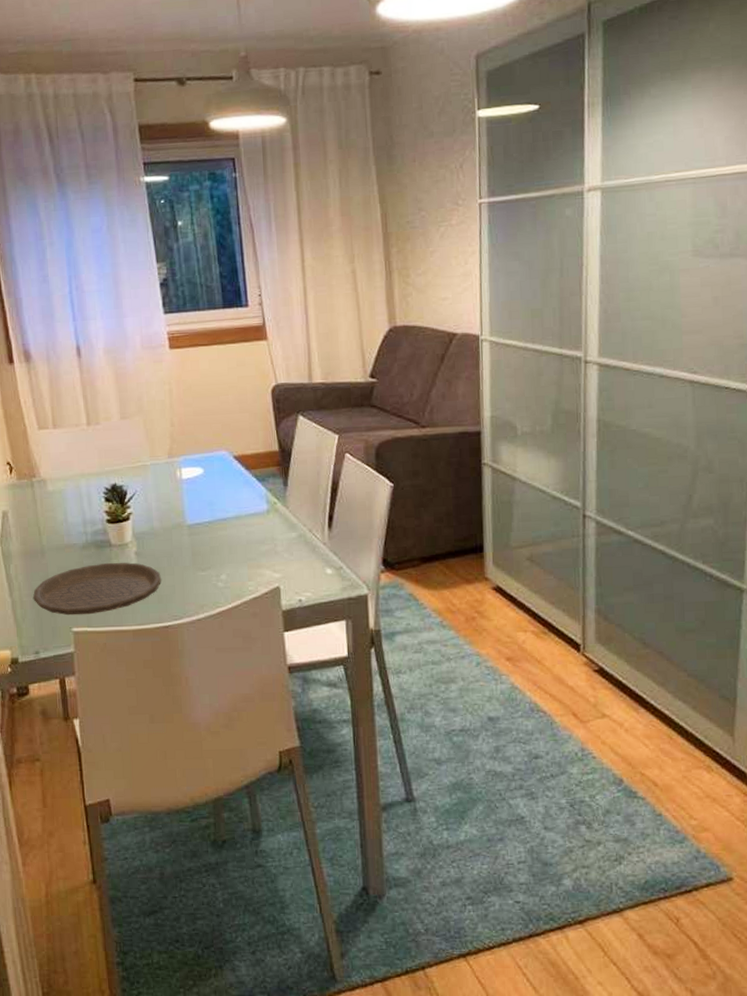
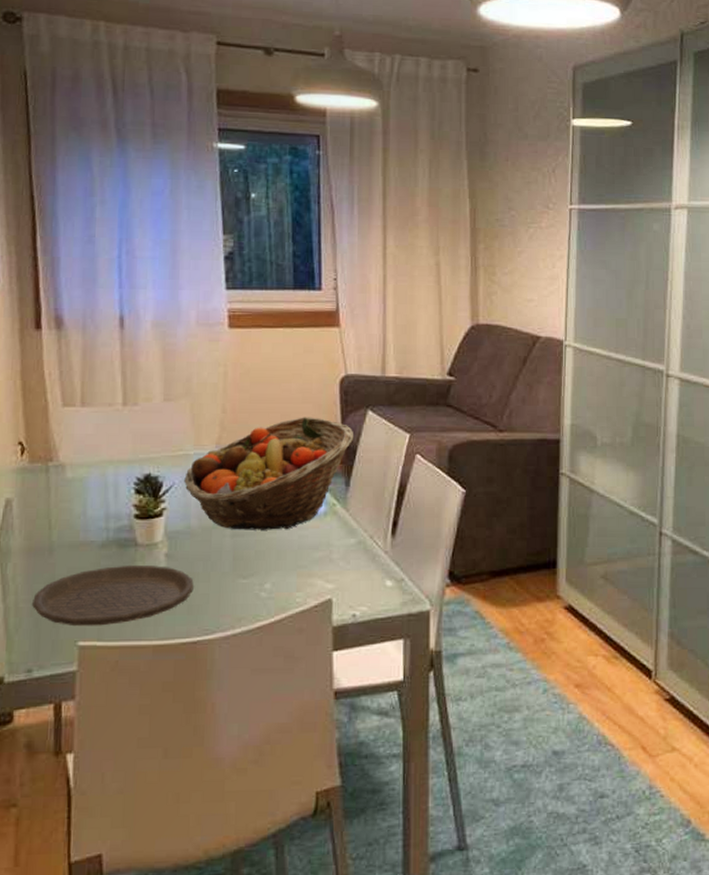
fruit basket: none [144,425,288,529] -> present [184,417,354,530]

